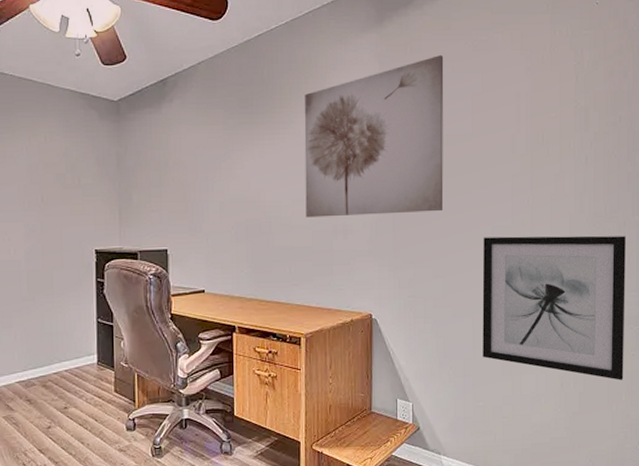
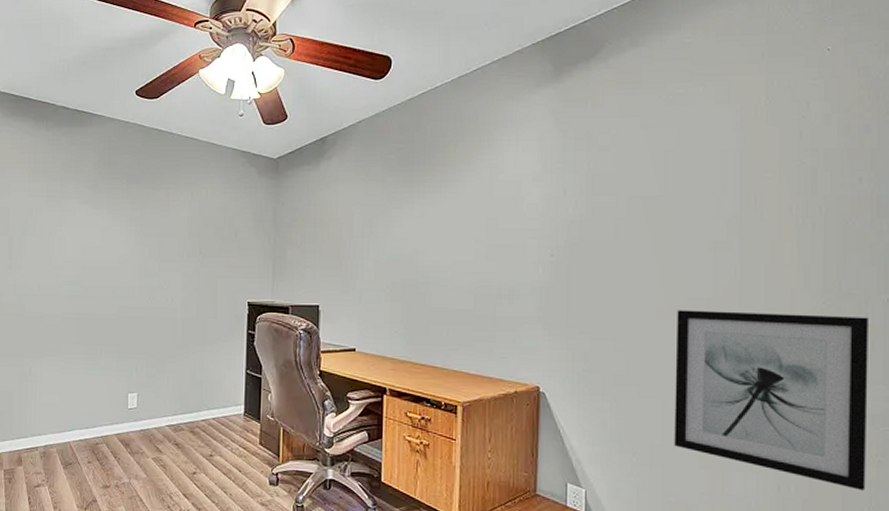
wall art: present [304,55,444,218] -> none [467,111,632,280]

